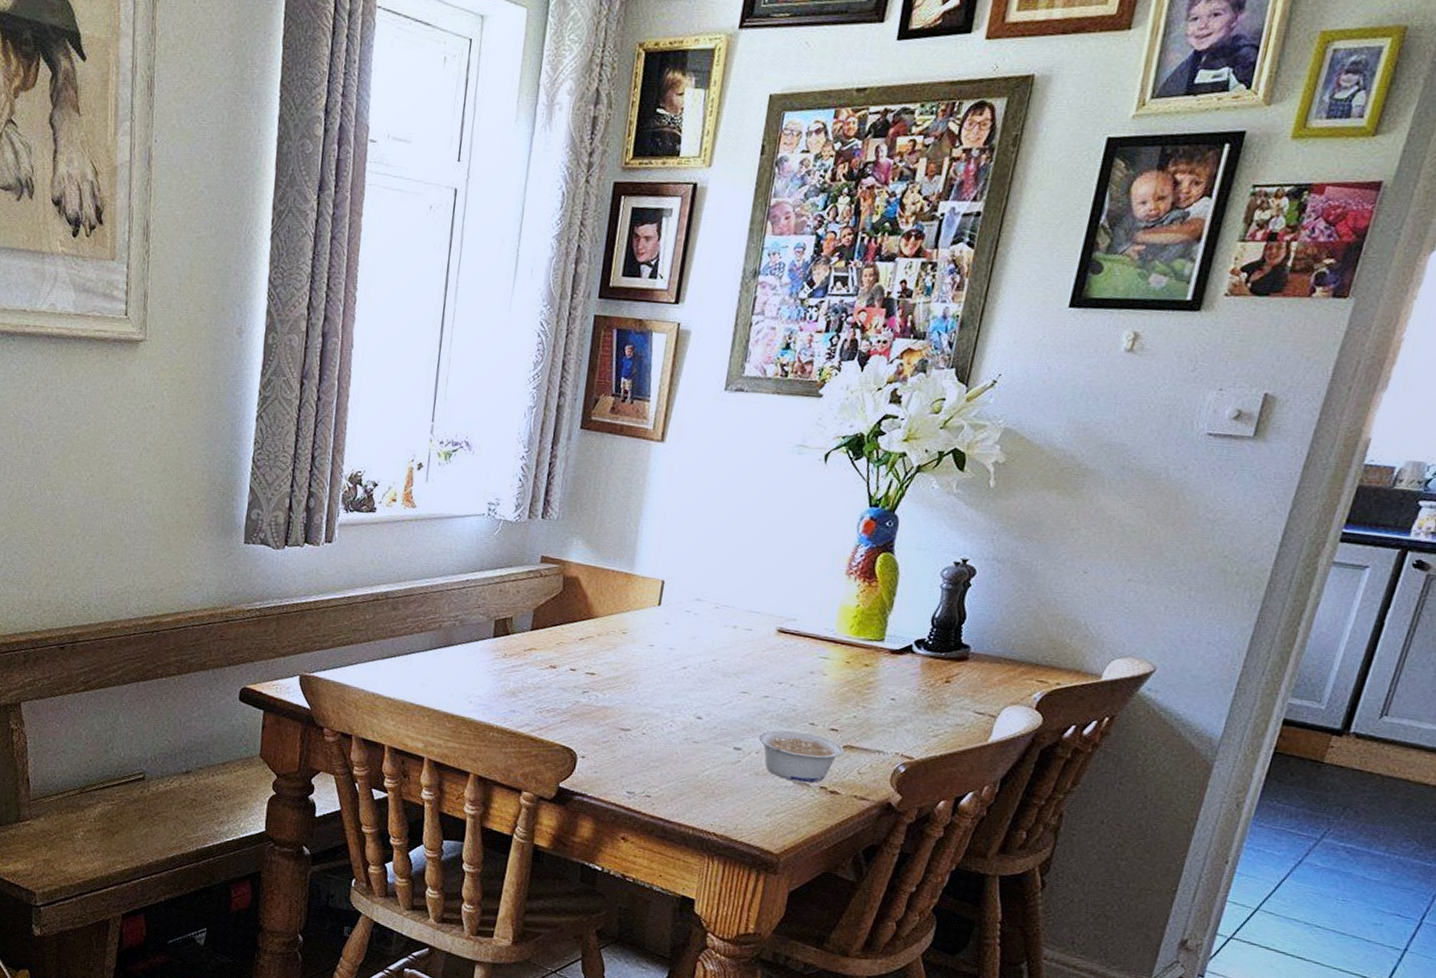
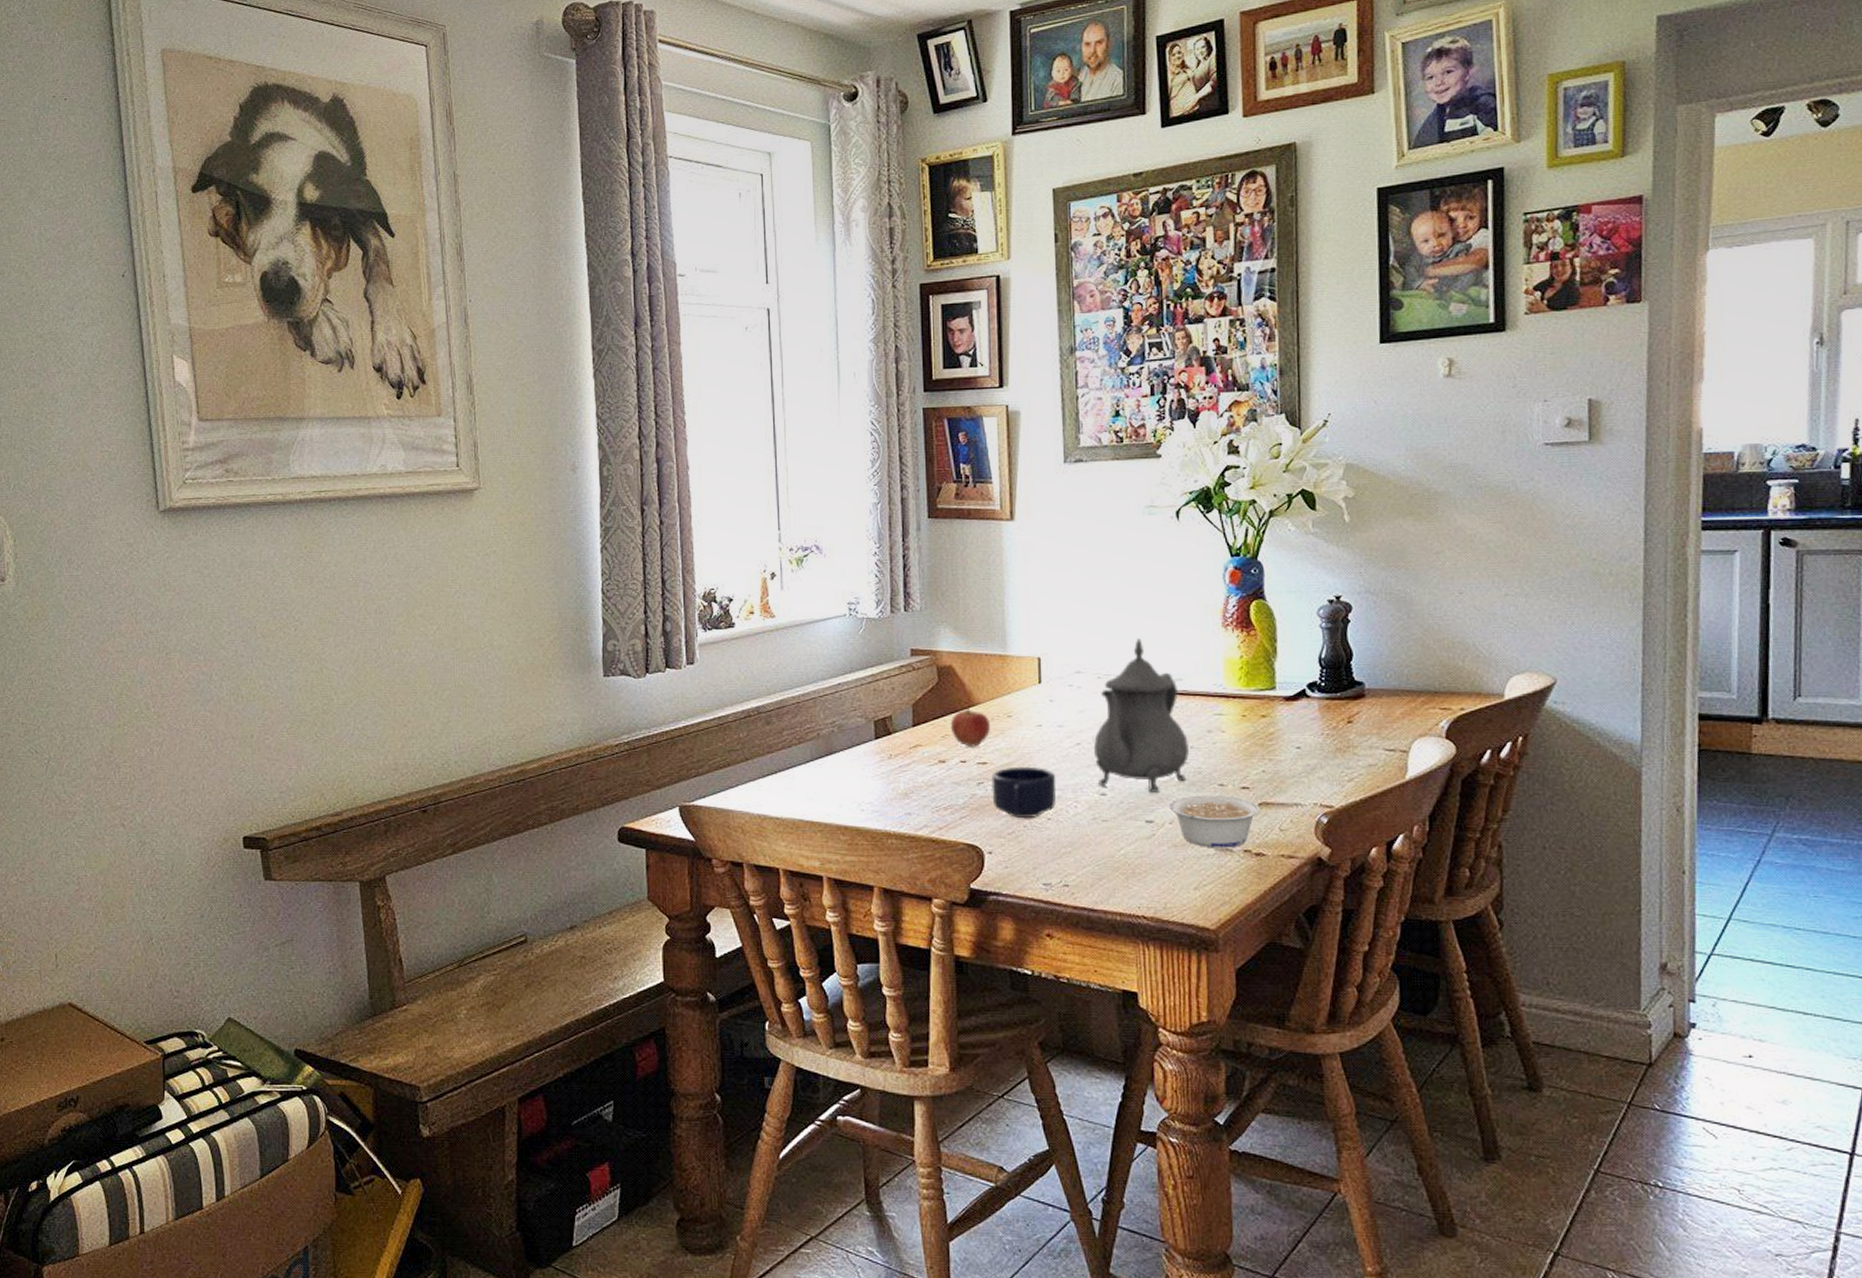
apple: none [566,618,605,658] -> present [950,706,990,747]
mug: none [594,681,658,731] -> present [991,766,1057,818]
teapot: none [696,575,790,723] -> present [1093,638,1189,792]

